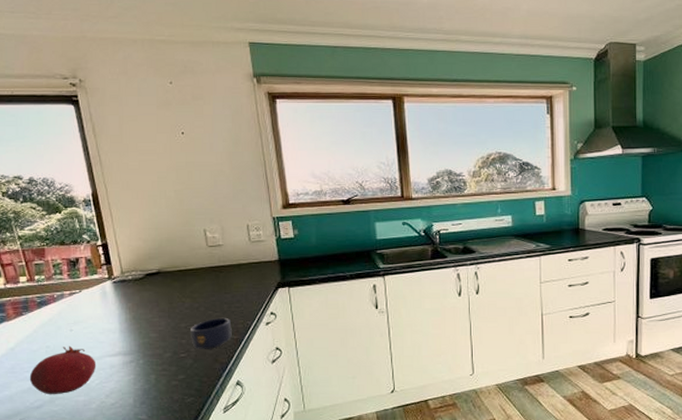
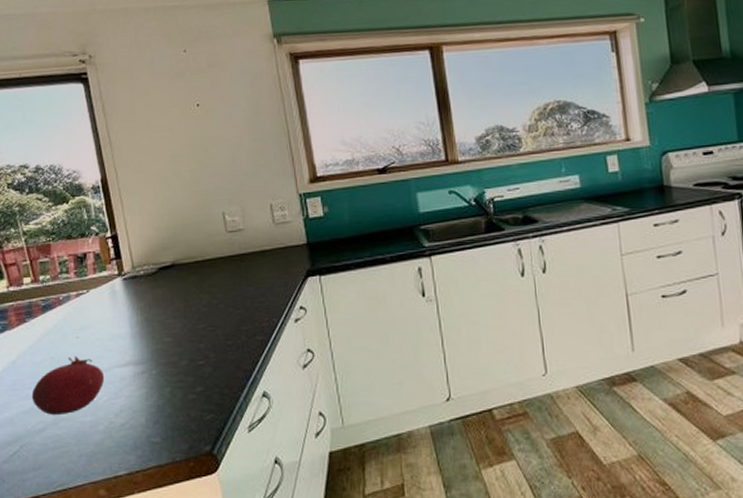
mug: present [189,317,232,349] -> none [208,315,256,355]

